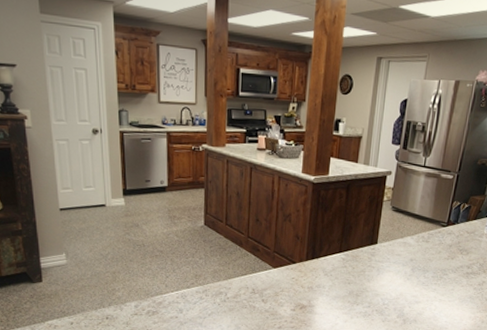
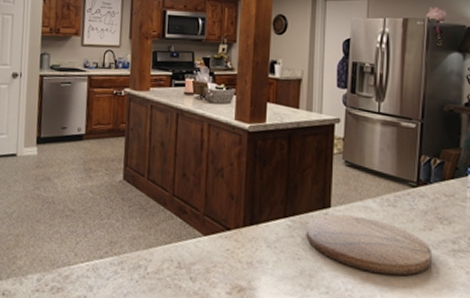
cutting board: none [356,249,452,293] -> present [306,214,433,276]

